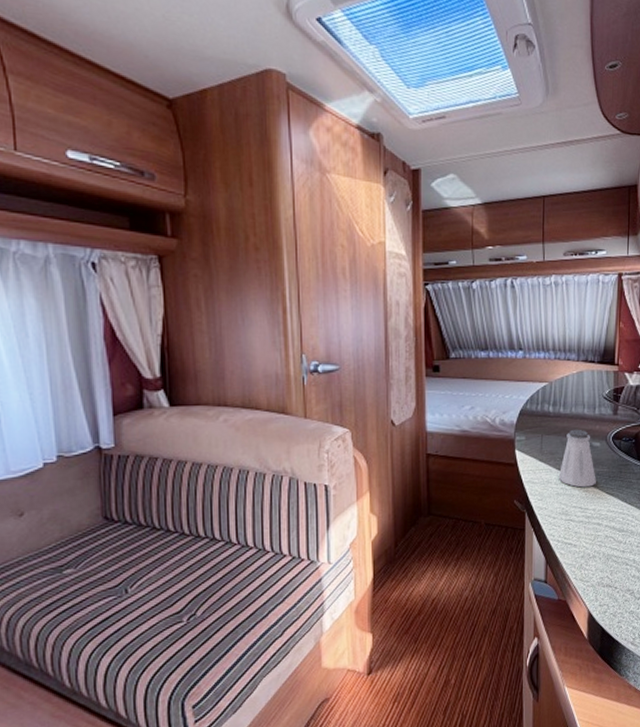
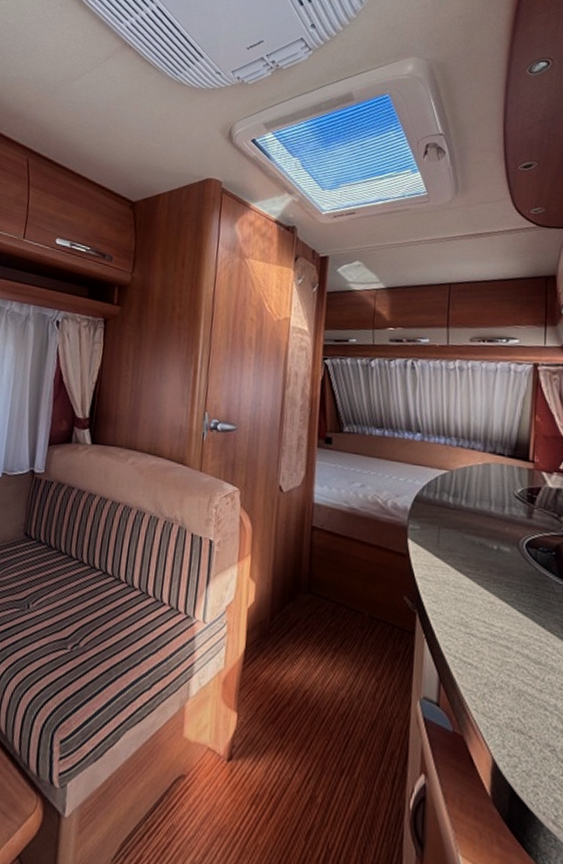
saltshaker: present [558,429,596,488] -> none [457,526,505,599]

